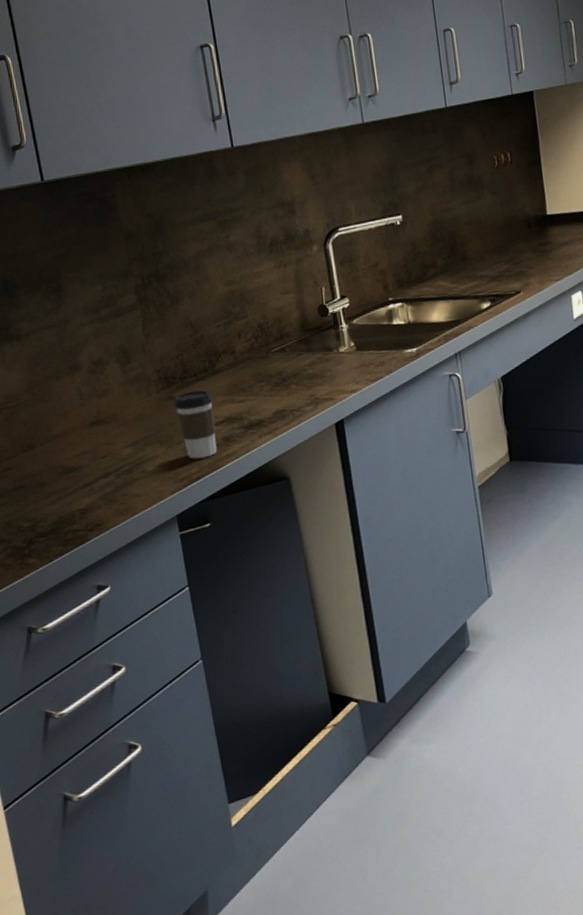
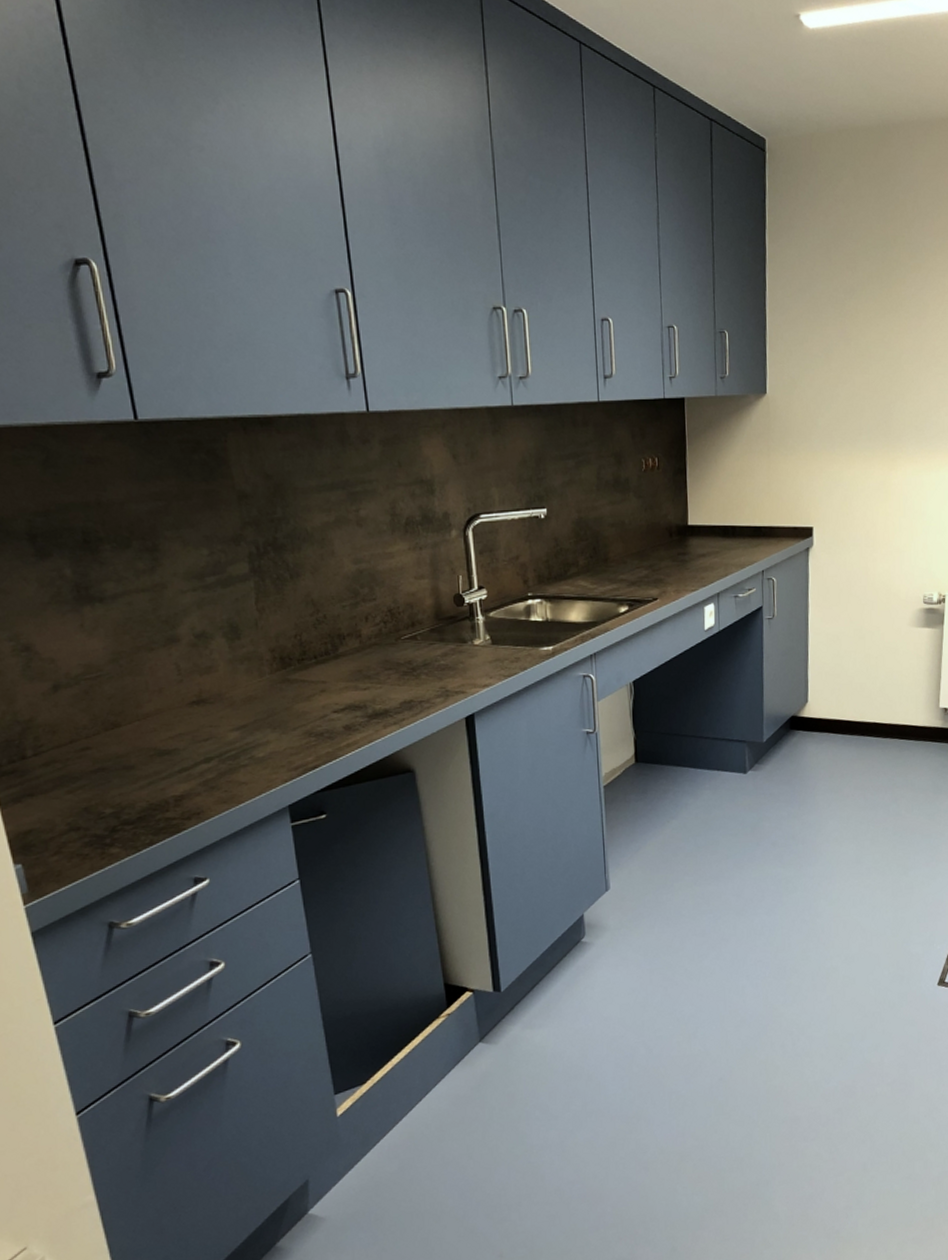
coffee cup: present [173,390,217,459] -> none [289,674,337,747]

